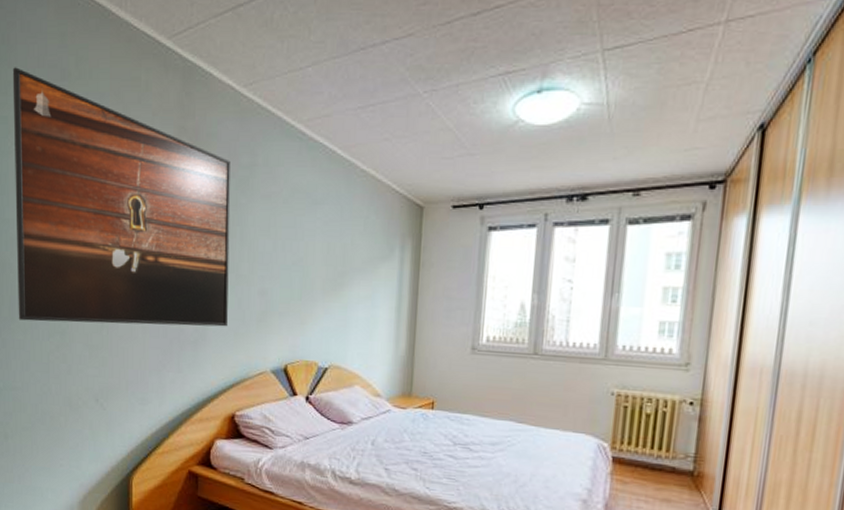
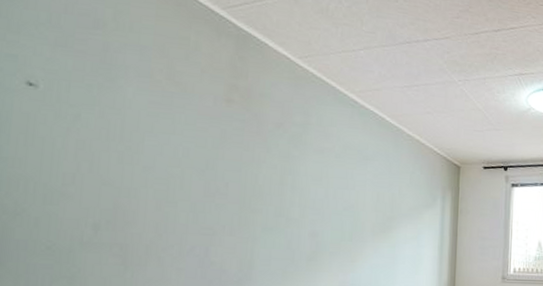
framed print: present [12,67,231,327] -> none [8,9,284,267]

